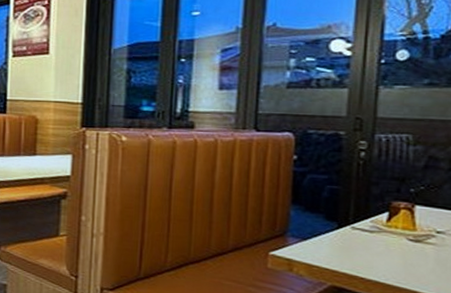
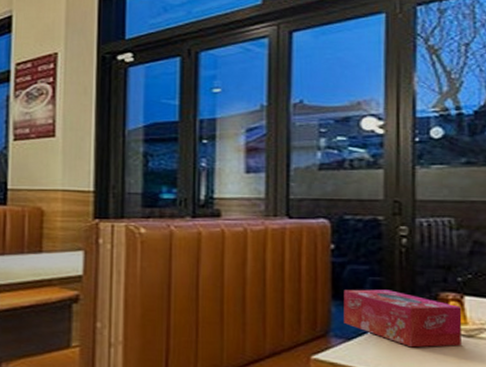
tissue box: none [301,196,412,250] -> present [343,289,462,348]

